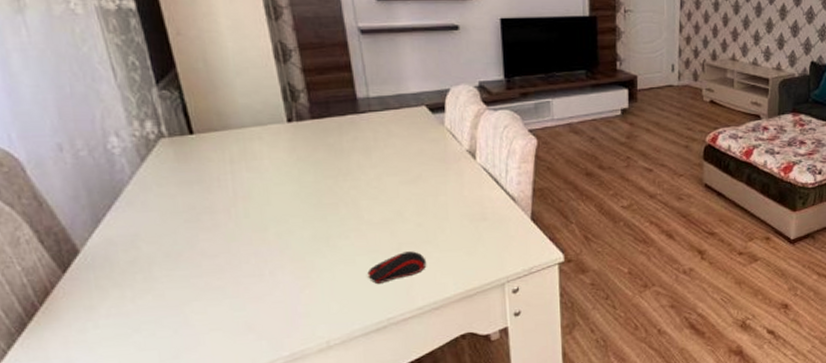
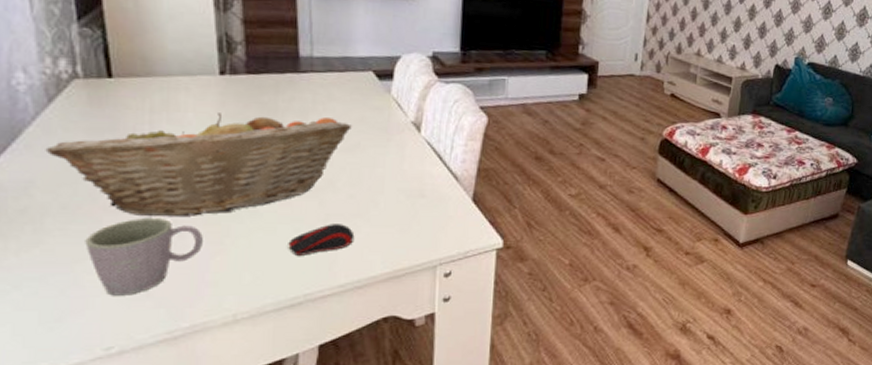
fruit basket: none [144,153,412,258] -> present [45,113,352,216]
mug: none [189,258,292,332] -> present [85,217,203,296]

